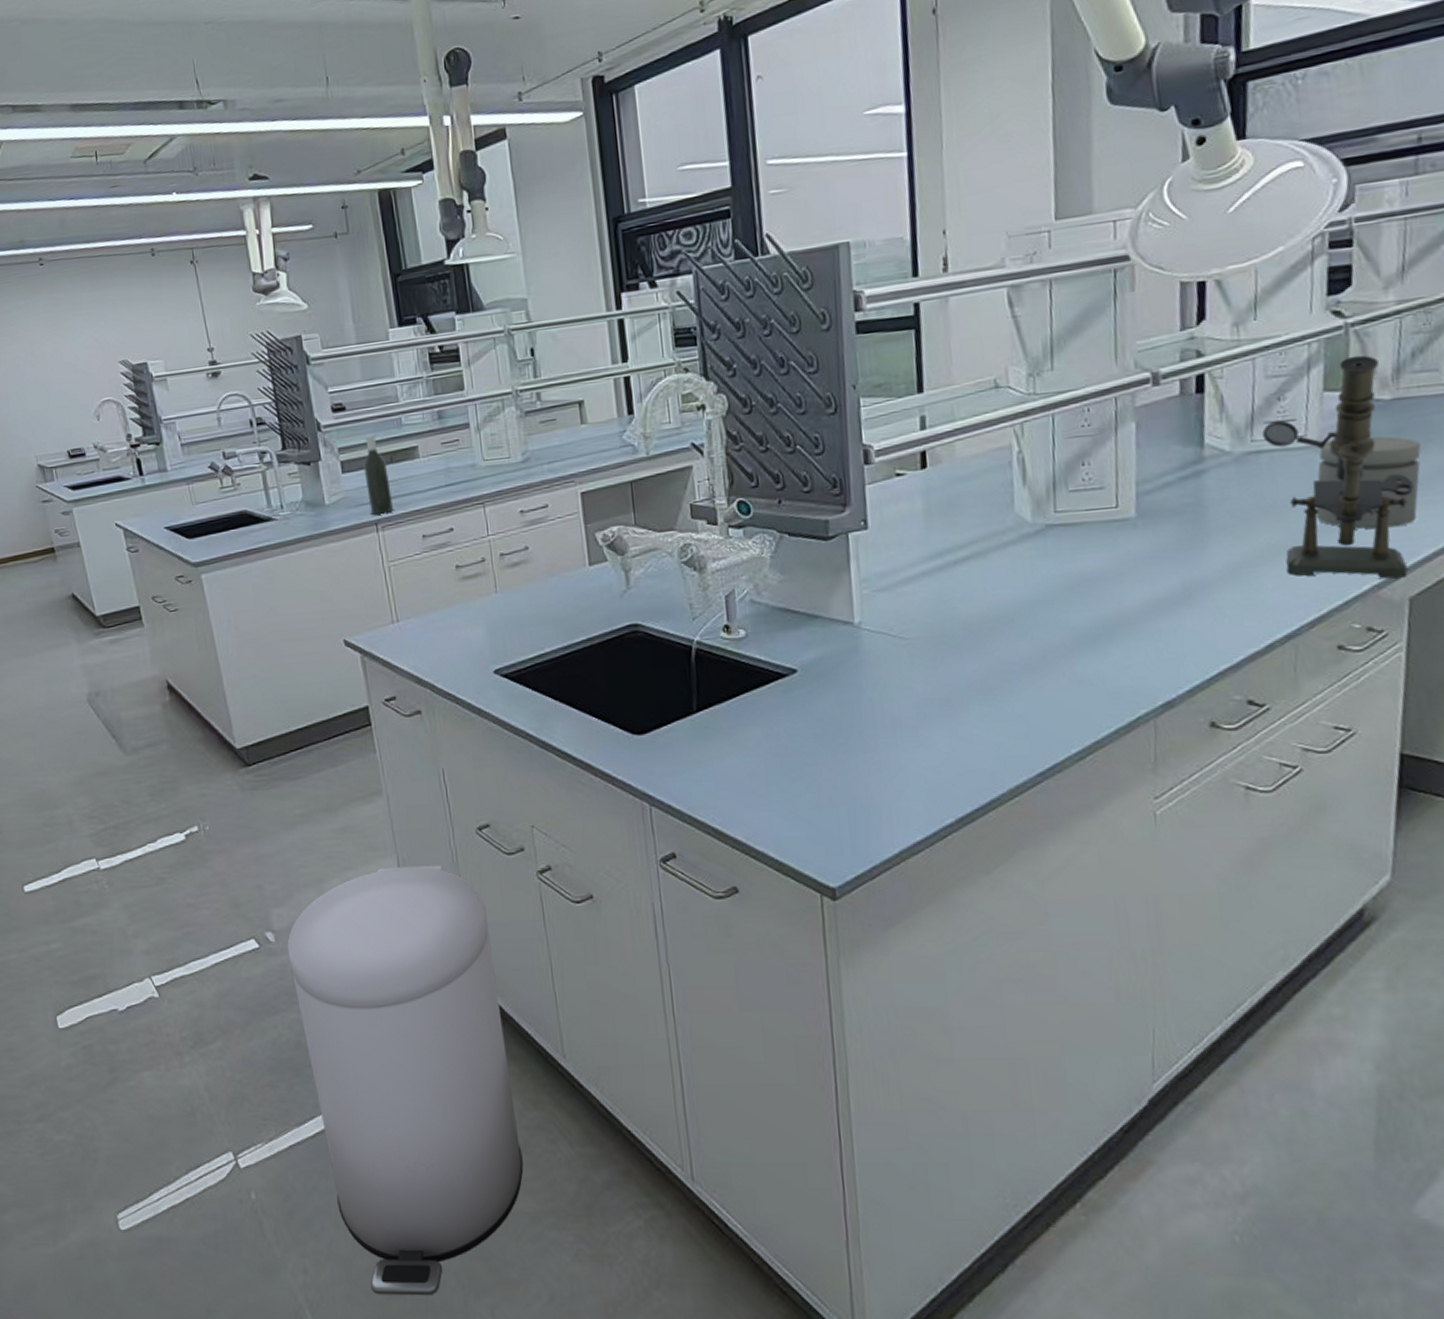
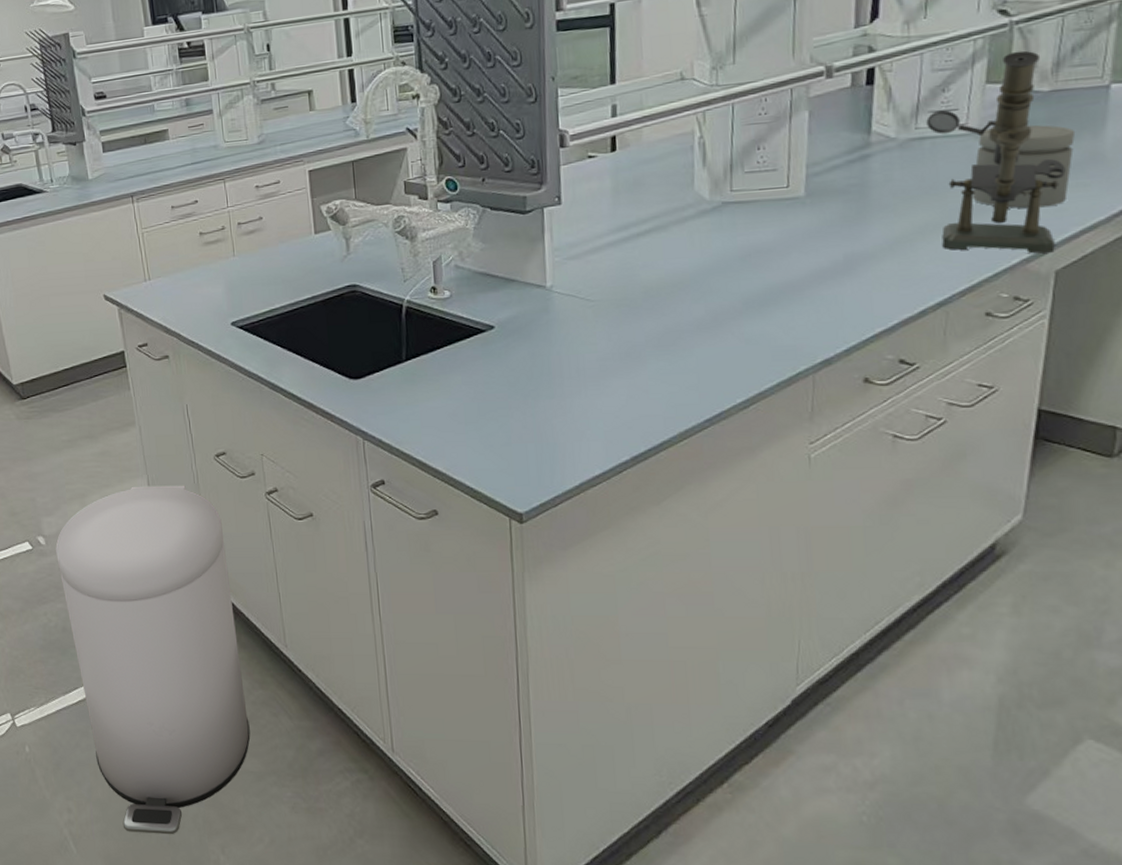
bottle: present [363,433,394,516] -> none [121,118,147,189]

